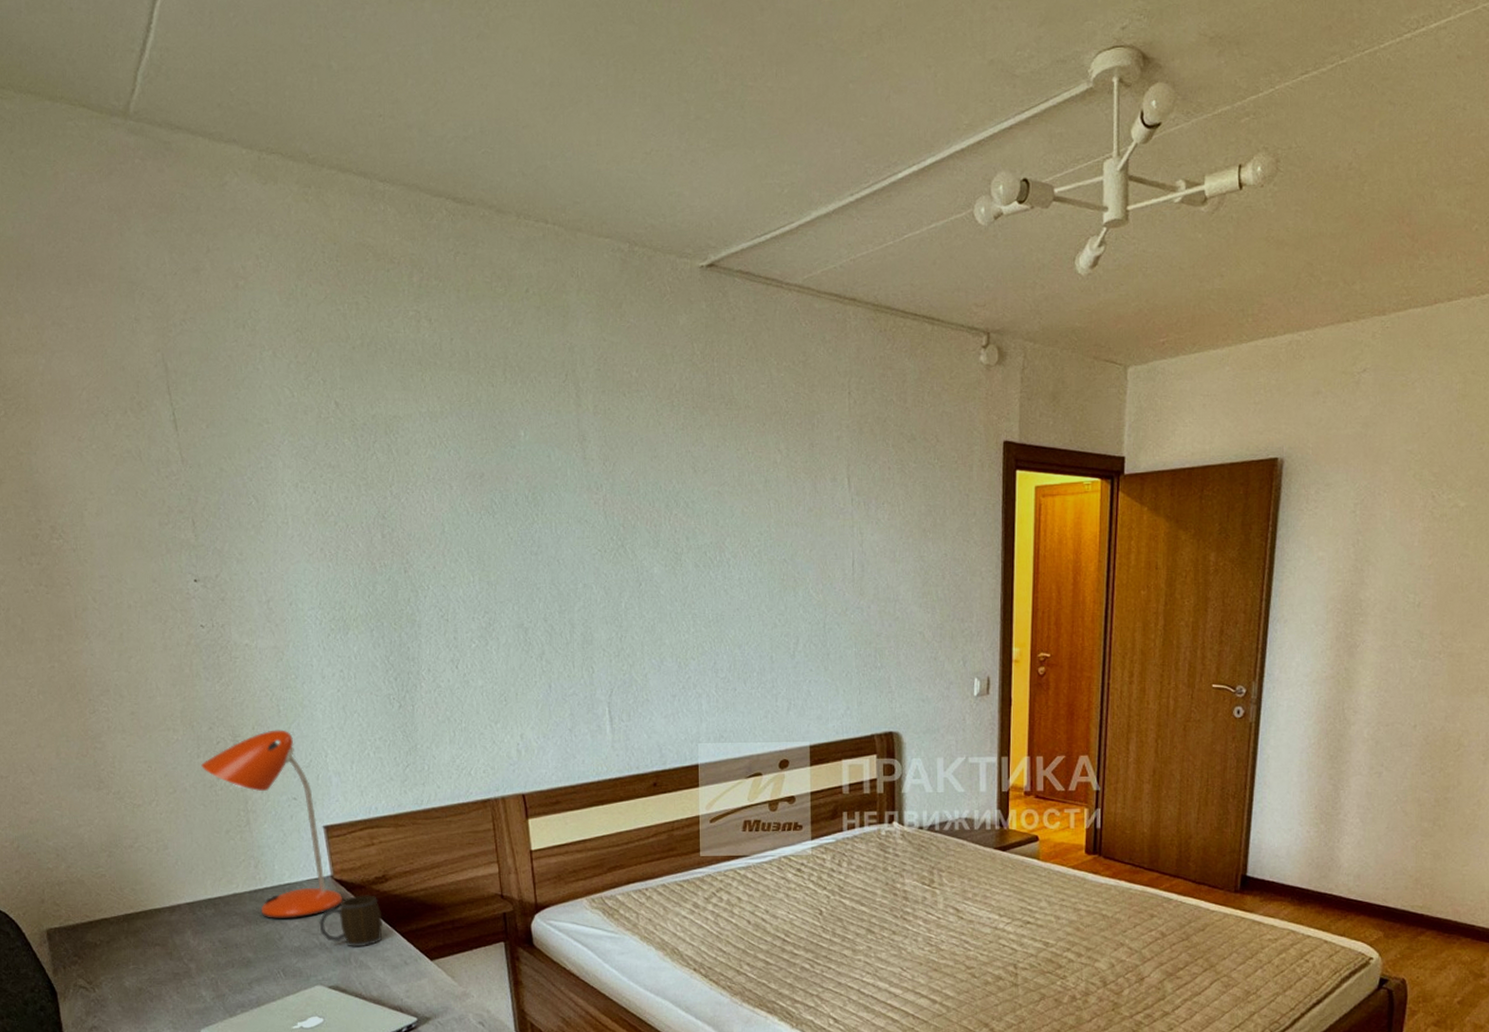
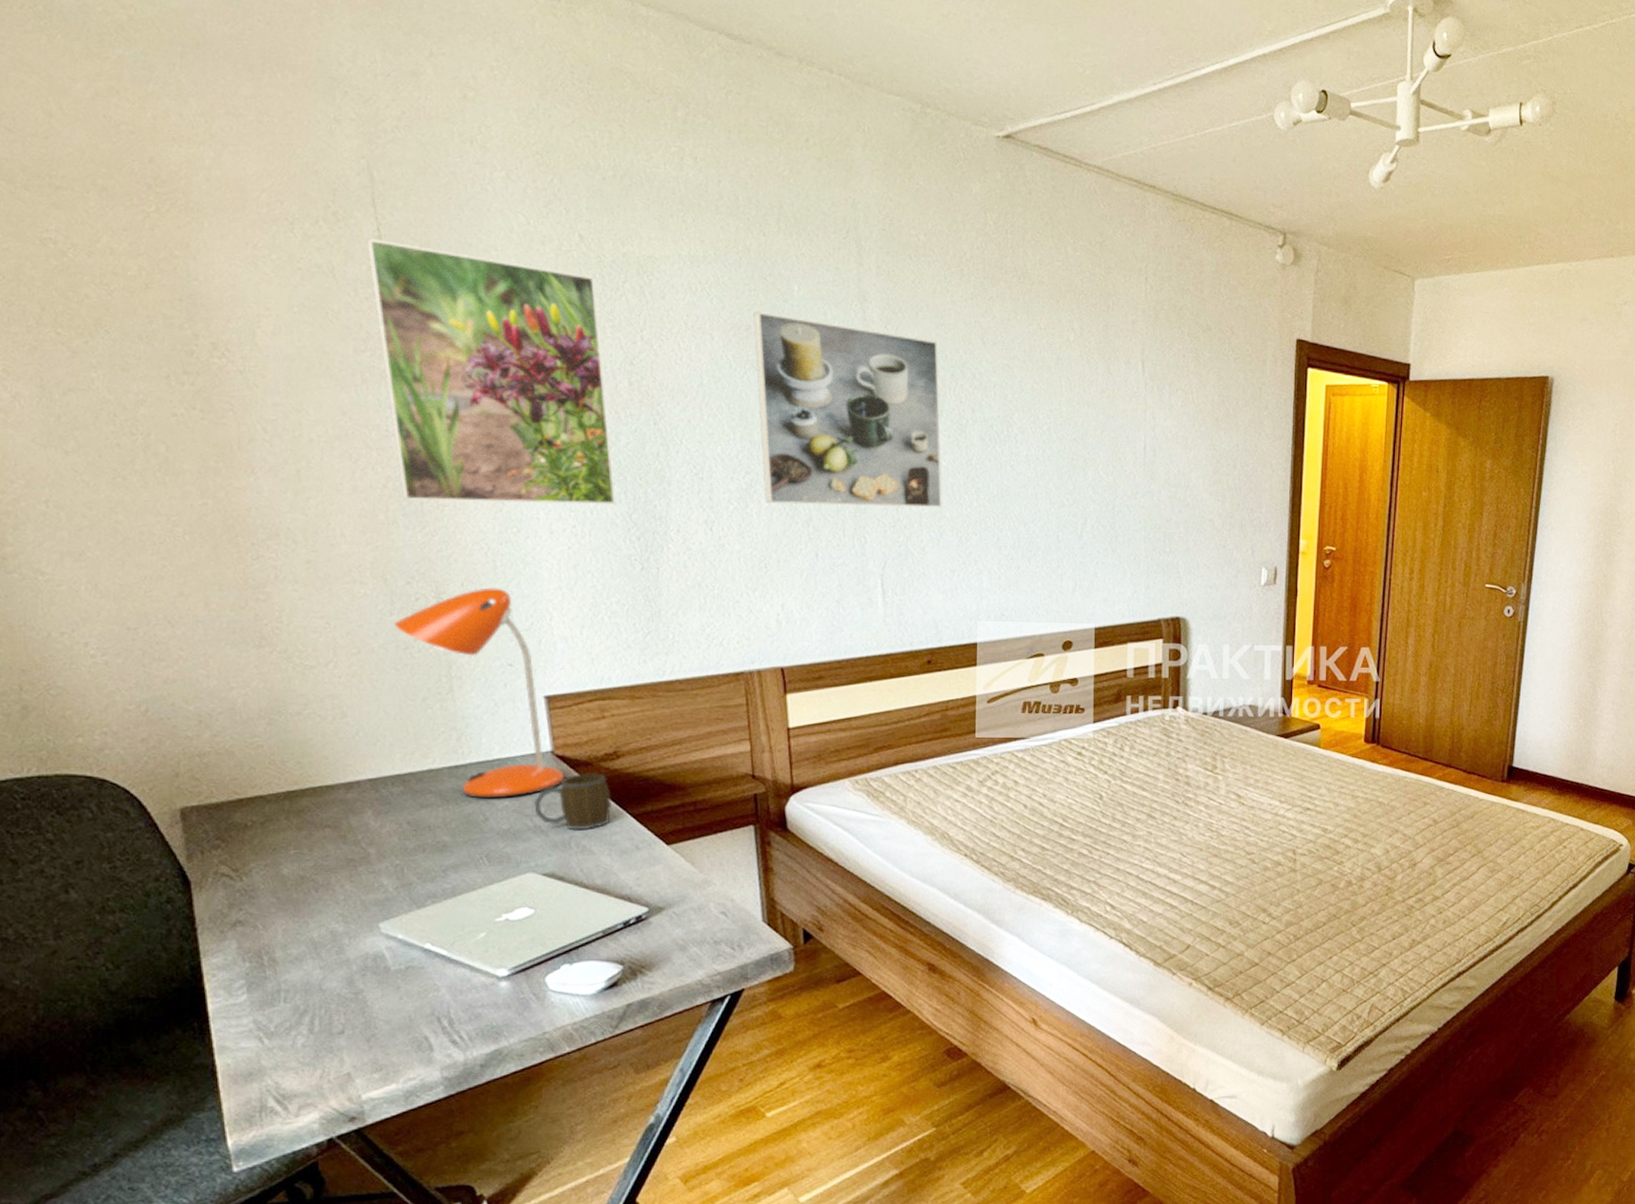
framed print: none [164,422,376,655] -> present [366,238,616,505]
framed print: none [486,459,662,641] -> present [753,312,942,508]

